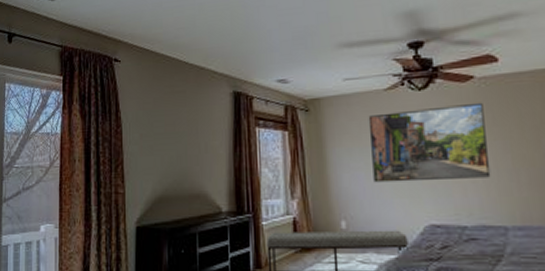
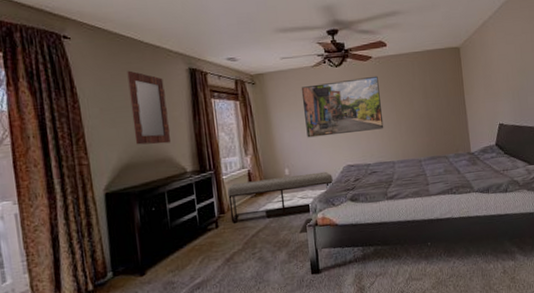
home mirror: none [169,94,208,177] -> present [127,70,170,145]

